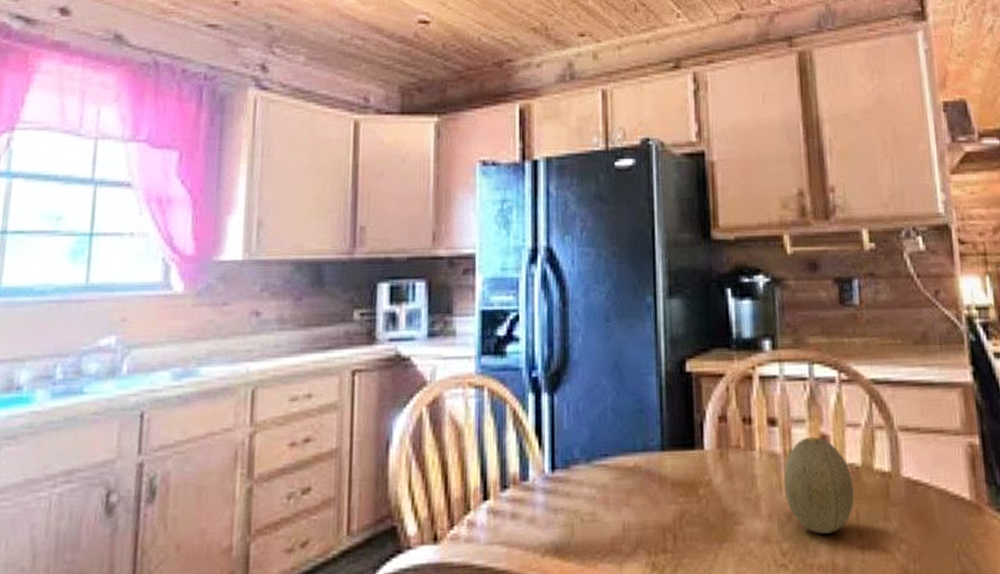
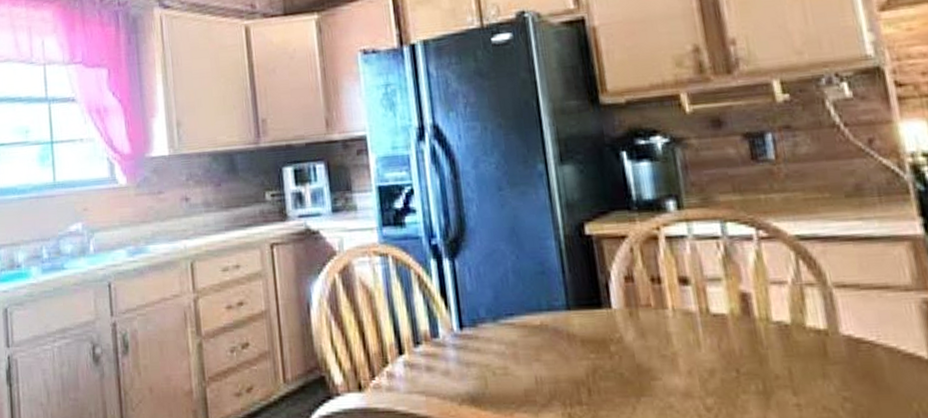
fruit: present [783,437,854,534] -> none [701,295,785,391]

